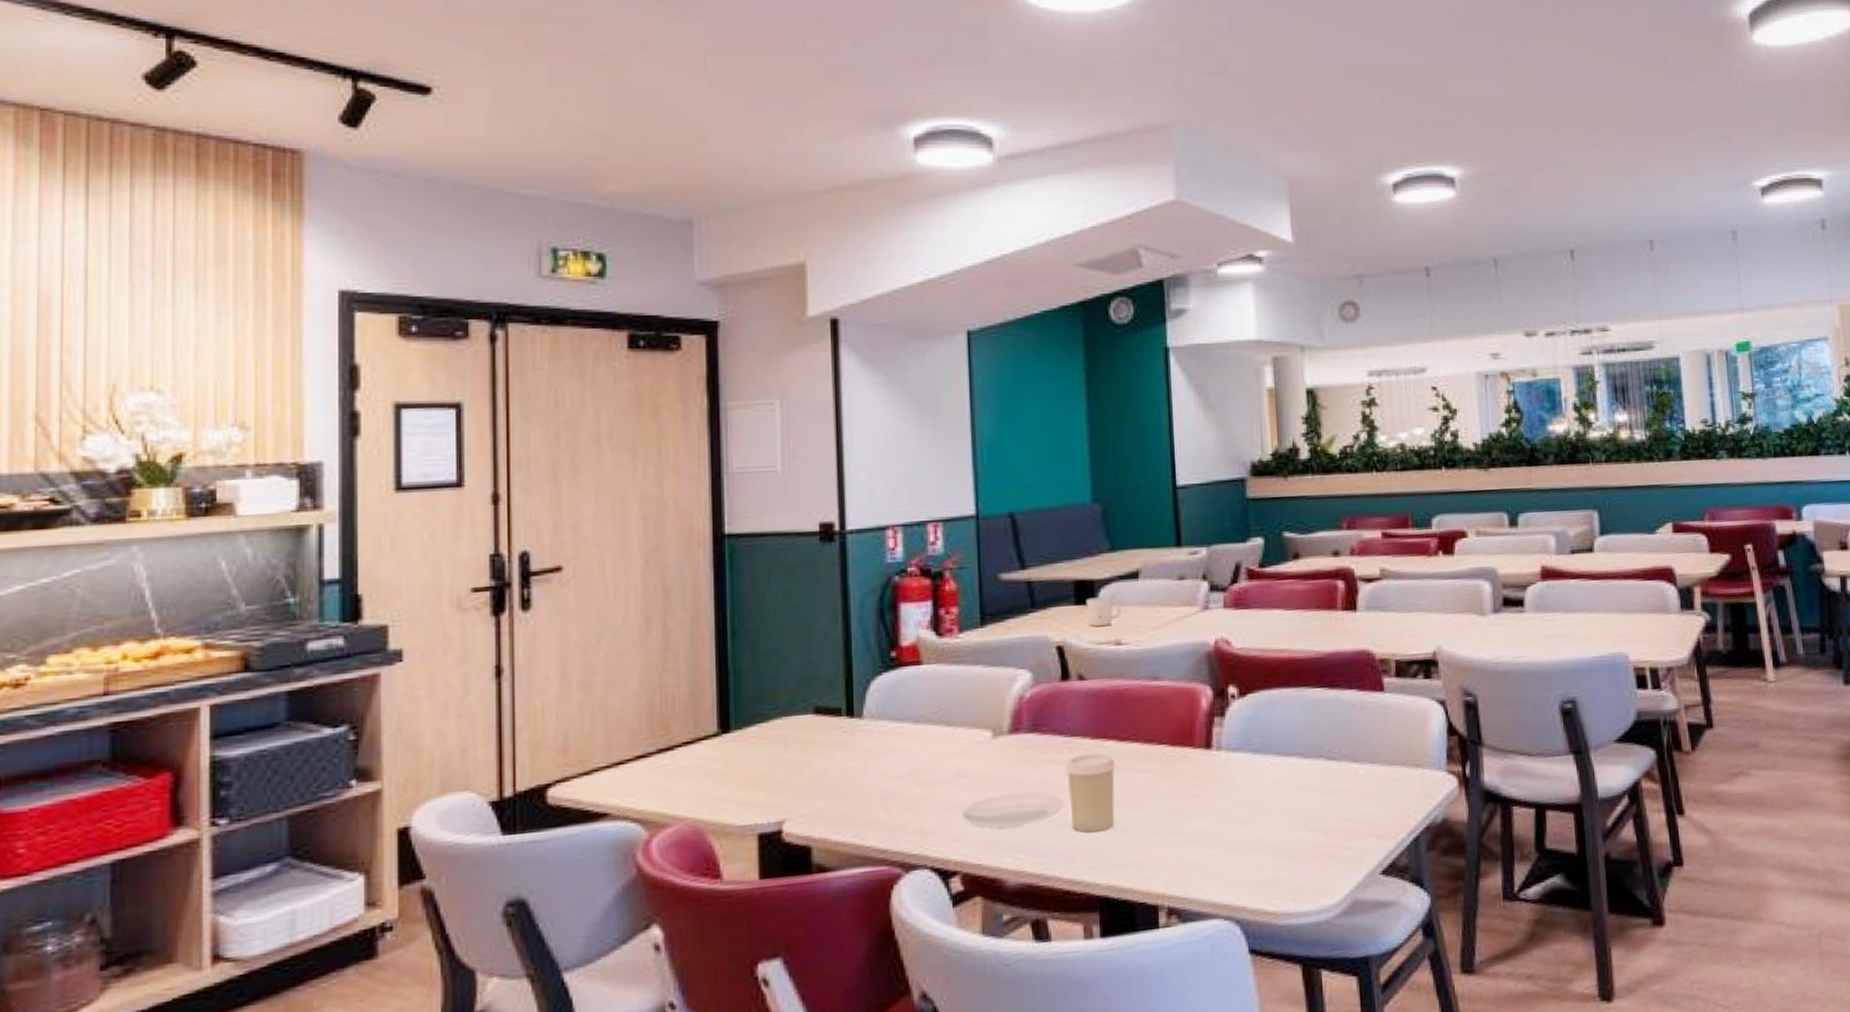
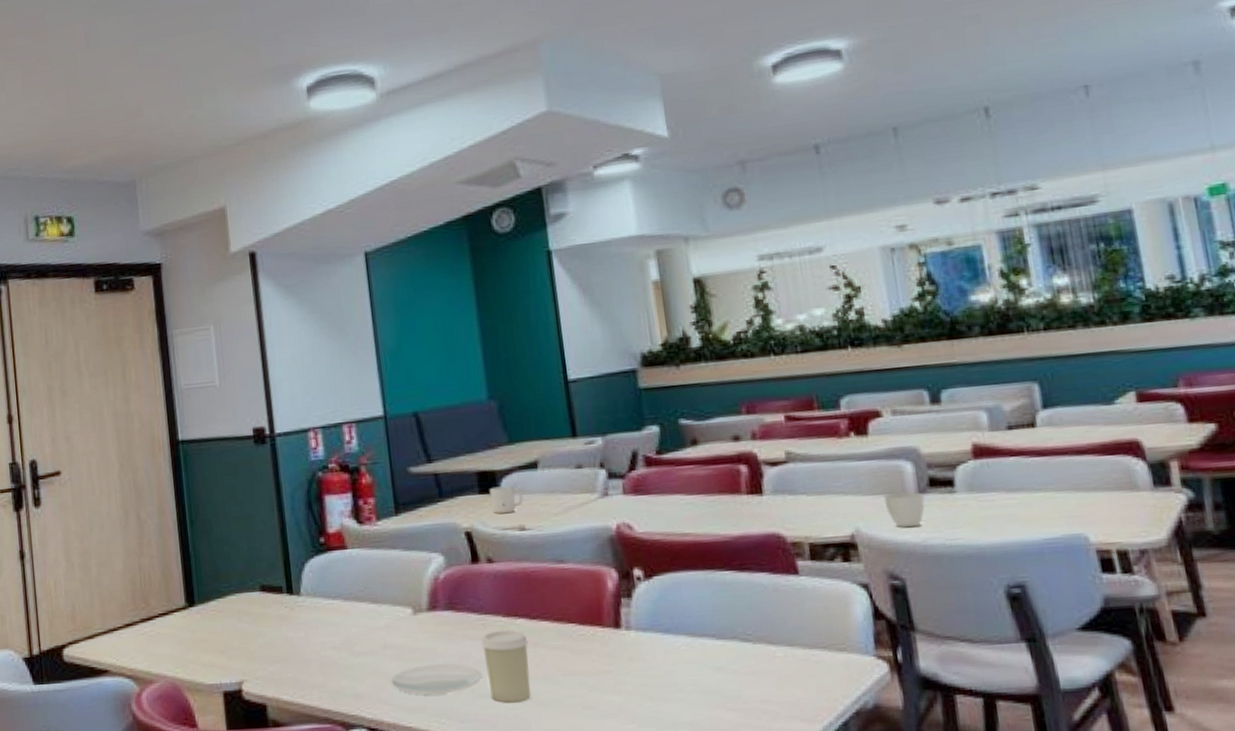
cup: none [1464,610,1499,646] -> present [883,491,926,528]

